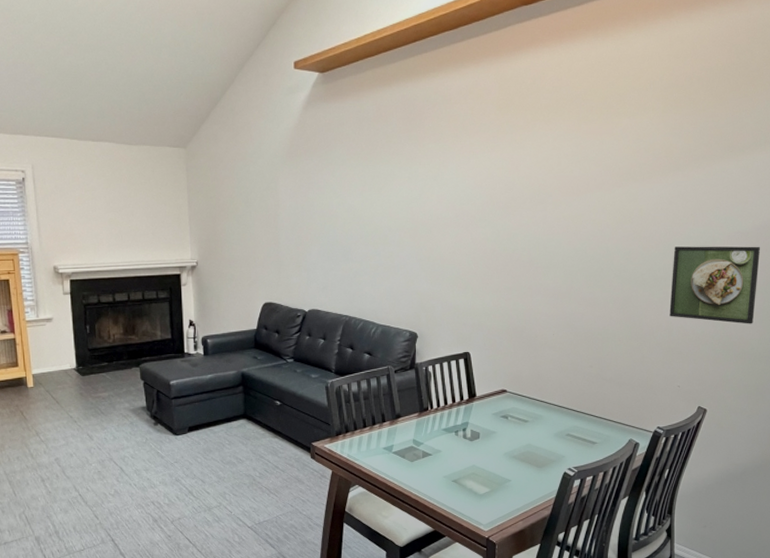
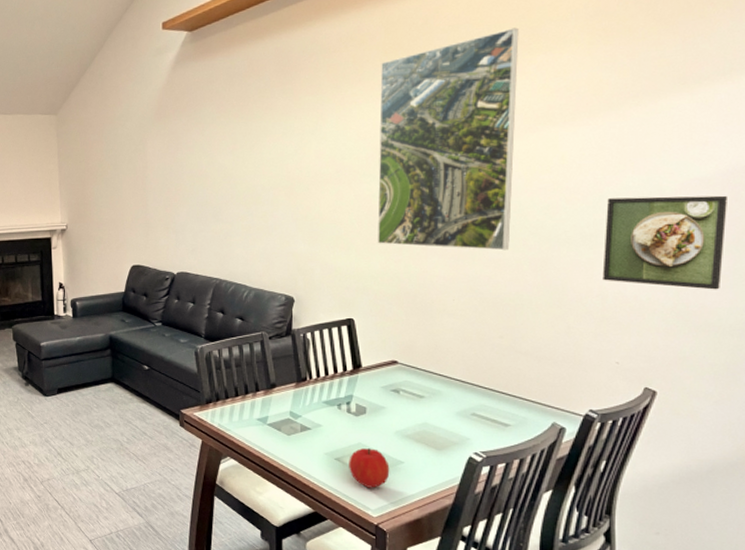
fruit: none [464,469,499,505] -> present [349,447,390,488]
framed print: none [490,93,609,291] -> present [377,27,519,251]

